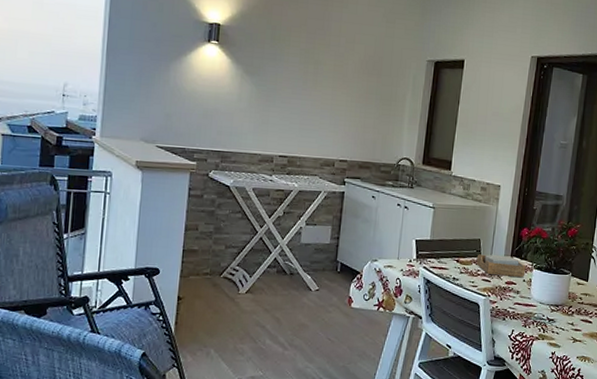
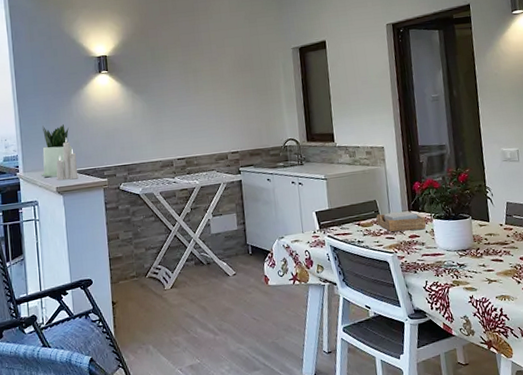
planter: none [120,88,163,149] -> present [41,124,73,178]
candle: none [137,107,166,156] -> present [56,137,79,180]

